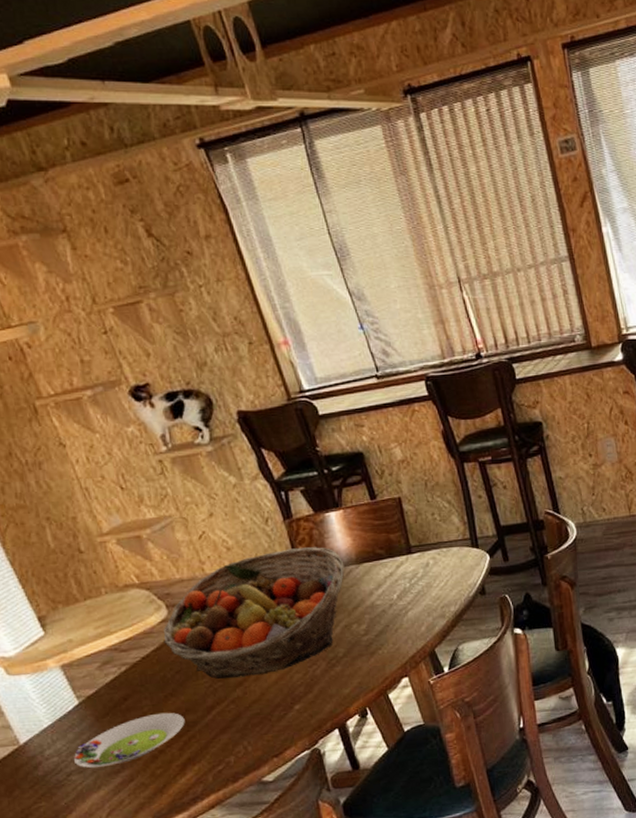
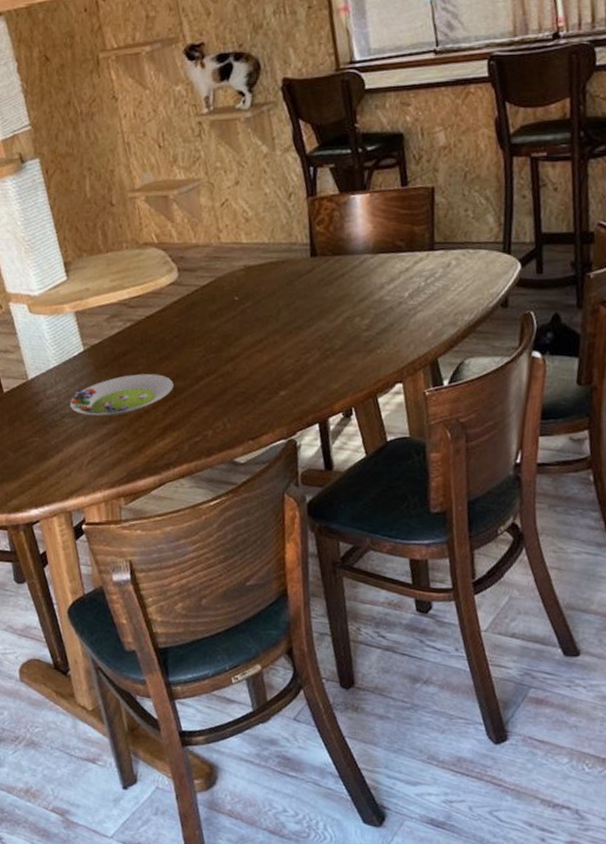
fruit basket: present [163,547,345,679] -> none [169,228,360,354]

